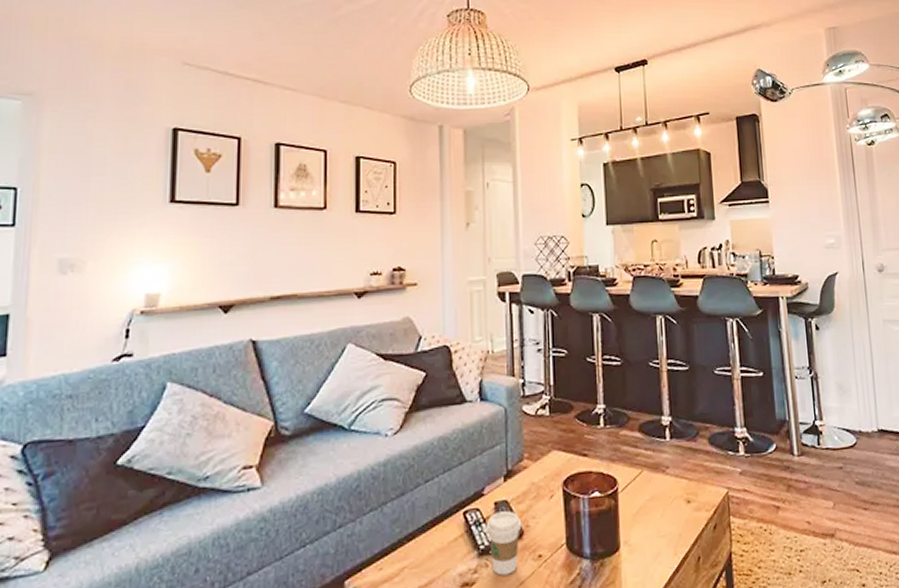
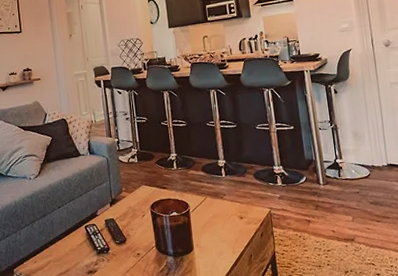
coffee cup: present [486,511,522,576] -> none [100,225,125,267]

